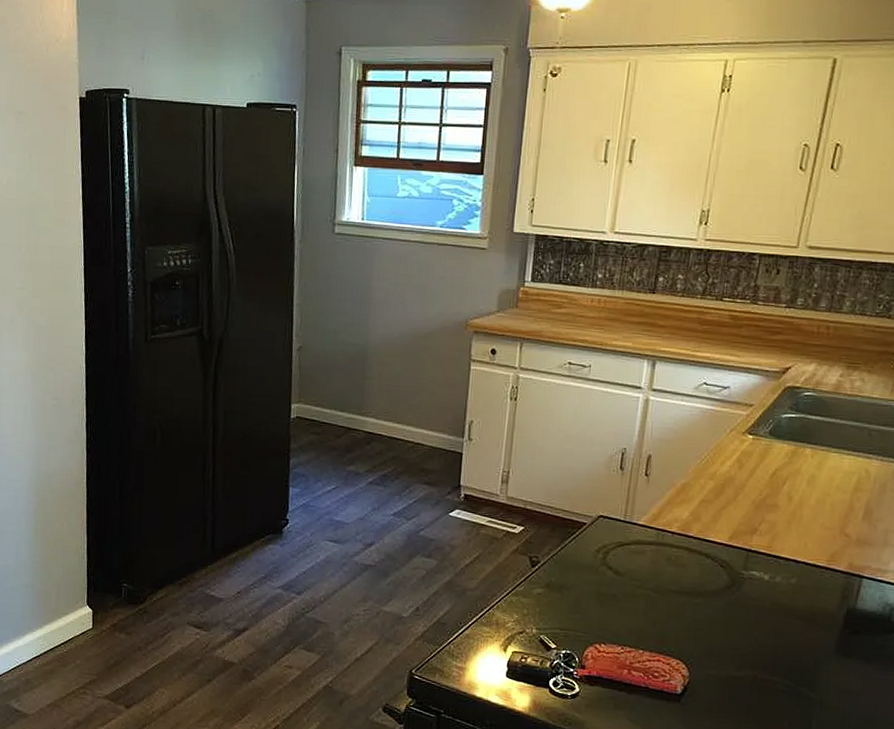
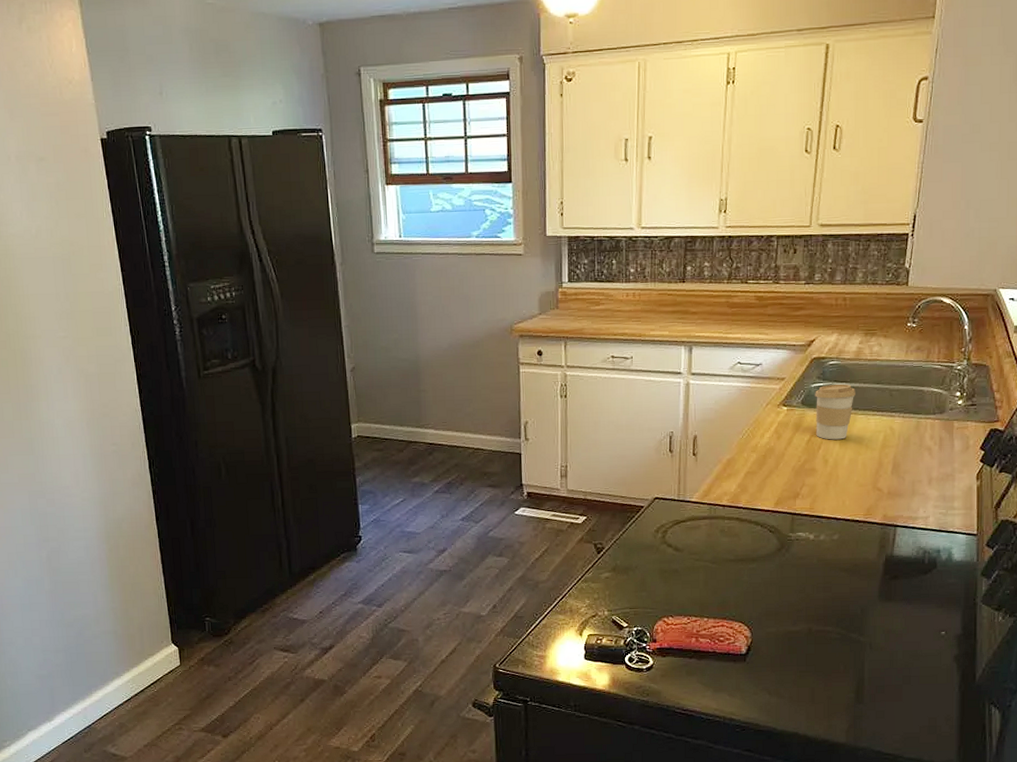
coffee cup: none [782,417,831,477] -> present [815,384,855,440]

